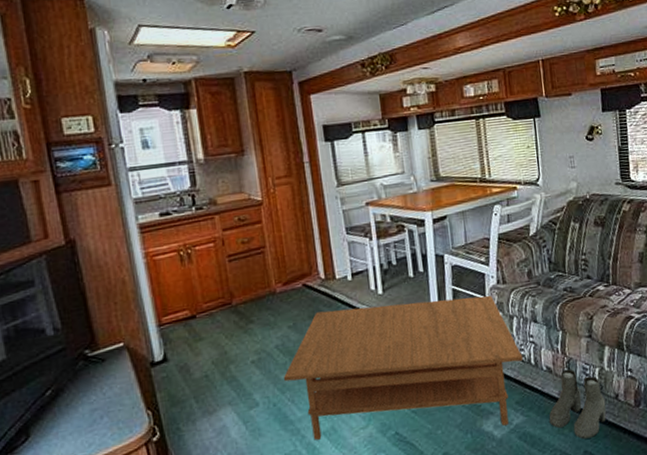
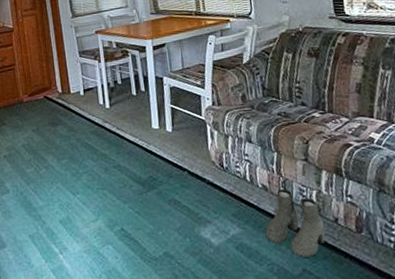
coffee table: present [283,295,524,440] -> none [28,115,239,235]

